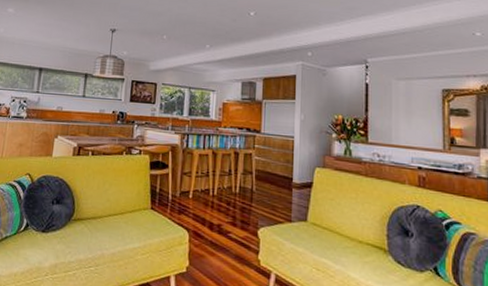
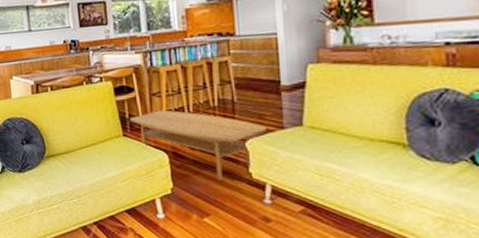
coffee table: none [160,189,278,264] -> present [130,110,267,180]

